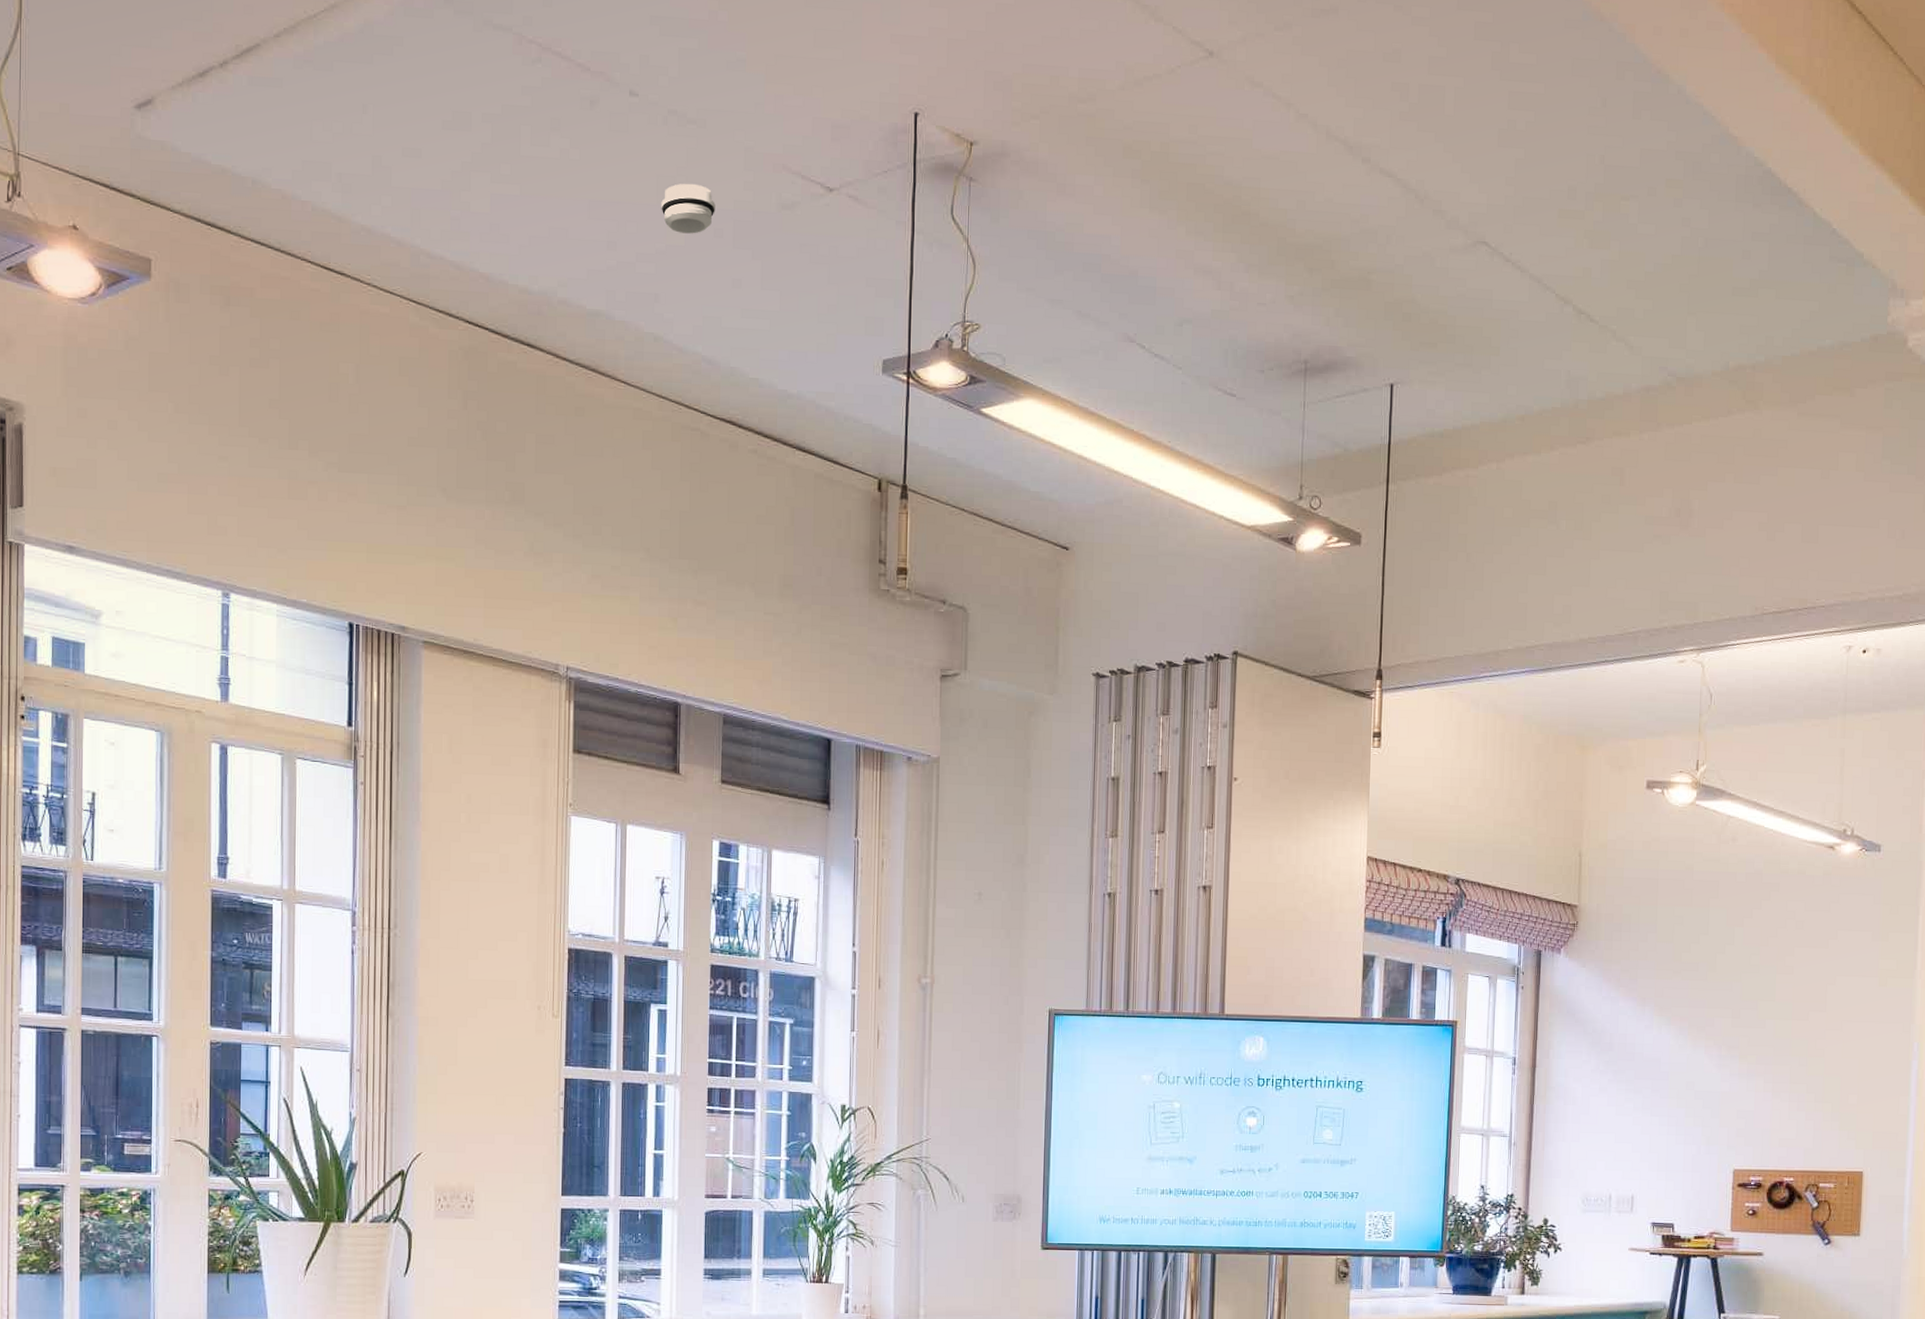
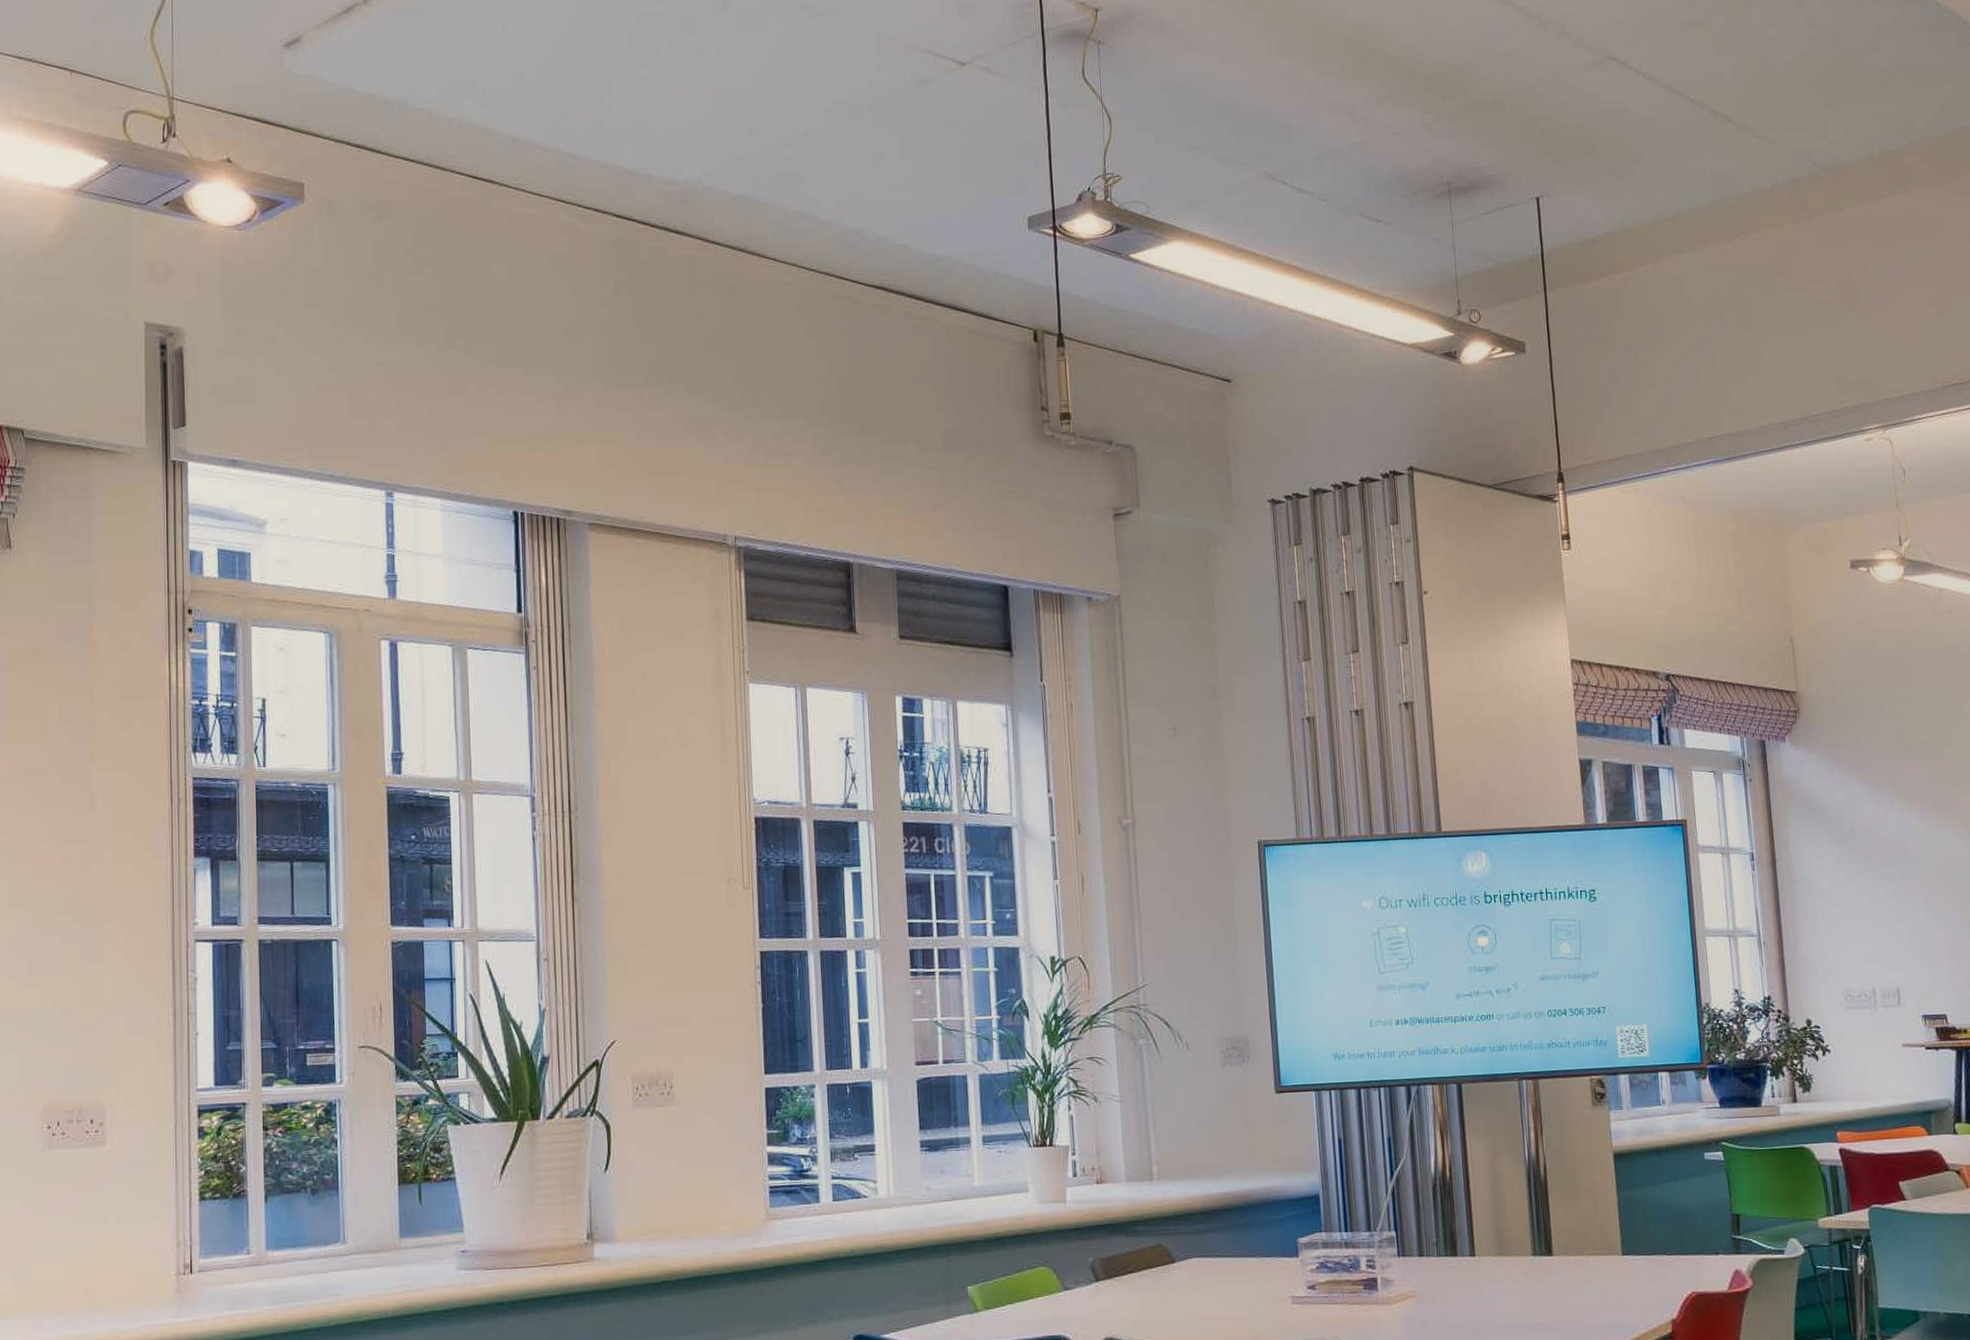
smoke detector: present [661,183,715,234] -> none [798,69,851,116]

